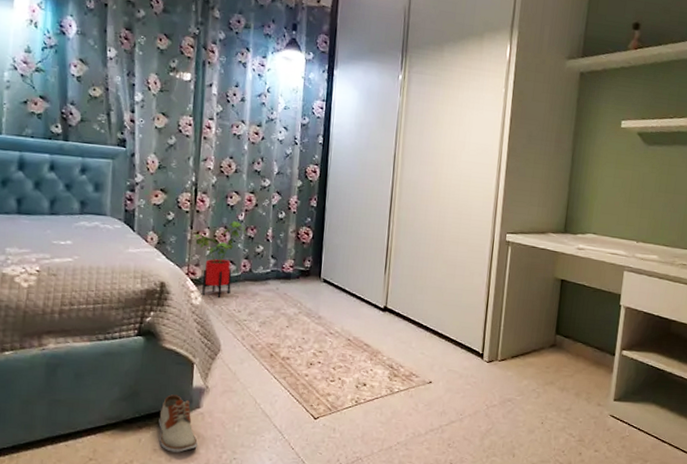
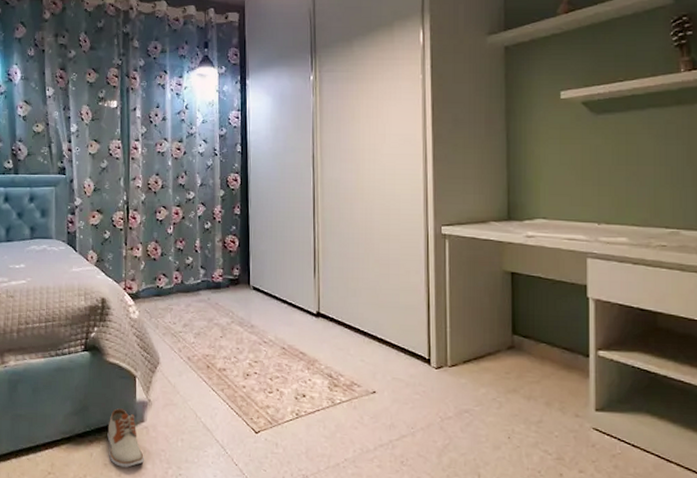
house plant: present [195,221,246,297] -> none [130,235,176,310]

